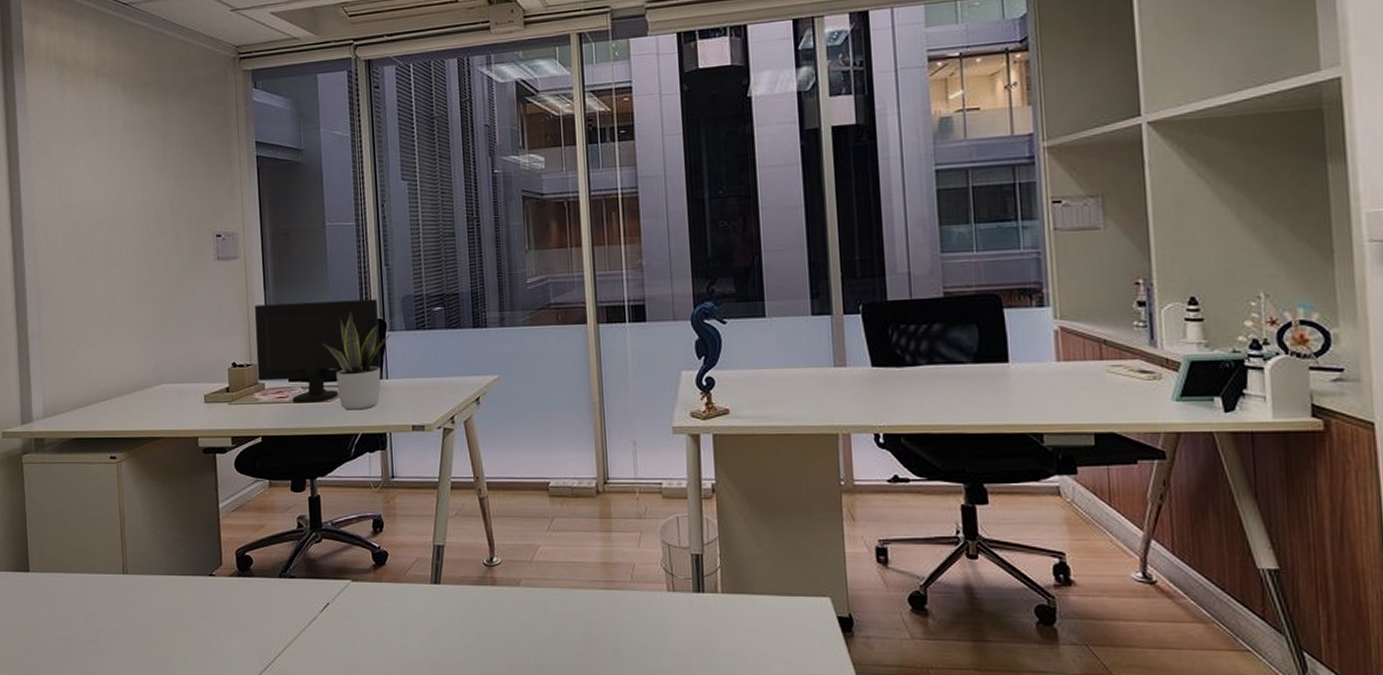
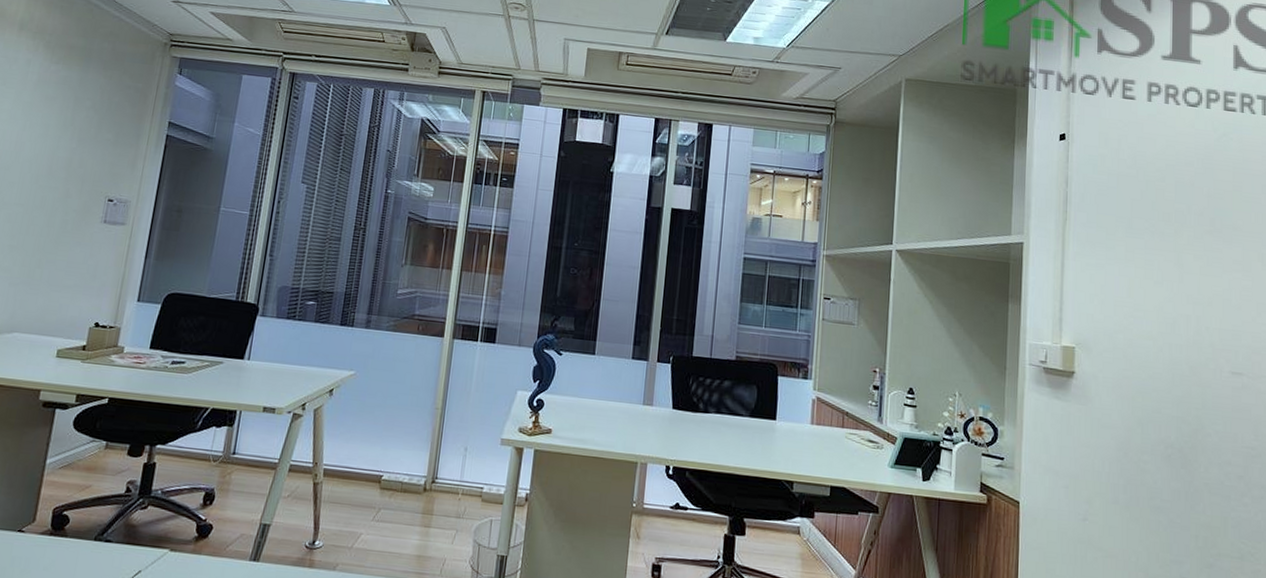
monitor: present [254,299,381,403] -> none [118,271,255,373]
potted plant: present [323,312,391,410] -> none [192,292,262,386]

